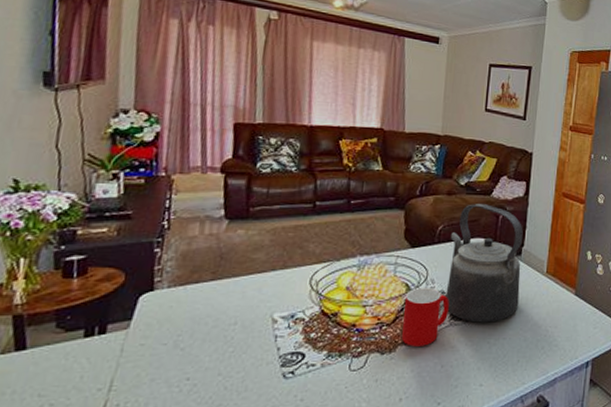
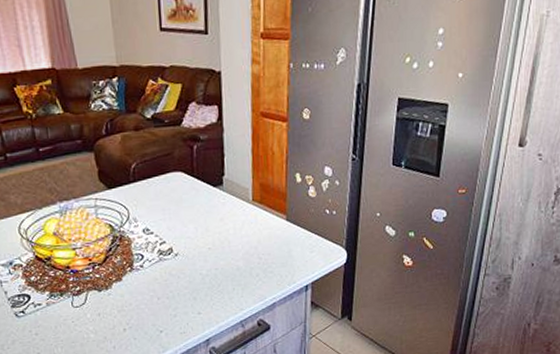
cup: present [401,288,449,347] -> none [110,226,156,283]
kettle: present [445,204,523,323] -> none [145,135,227,256]

